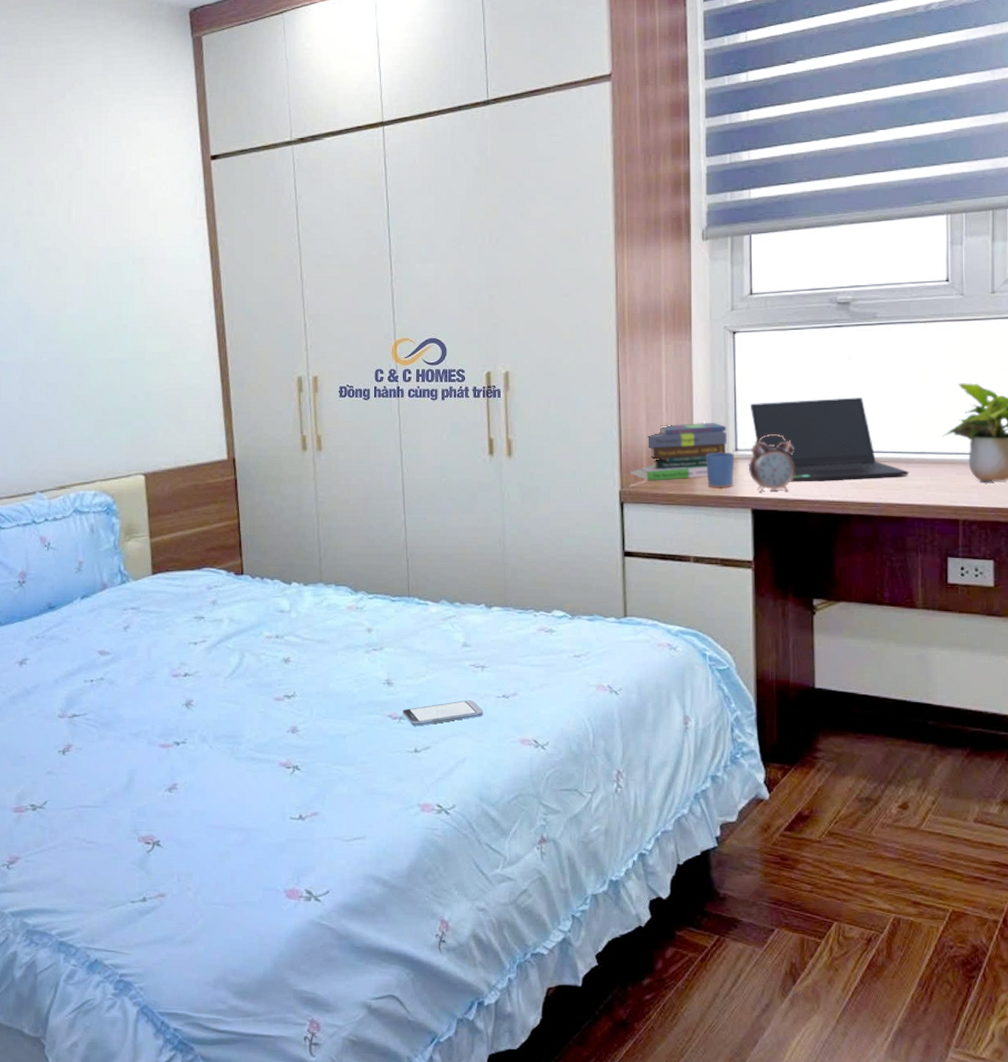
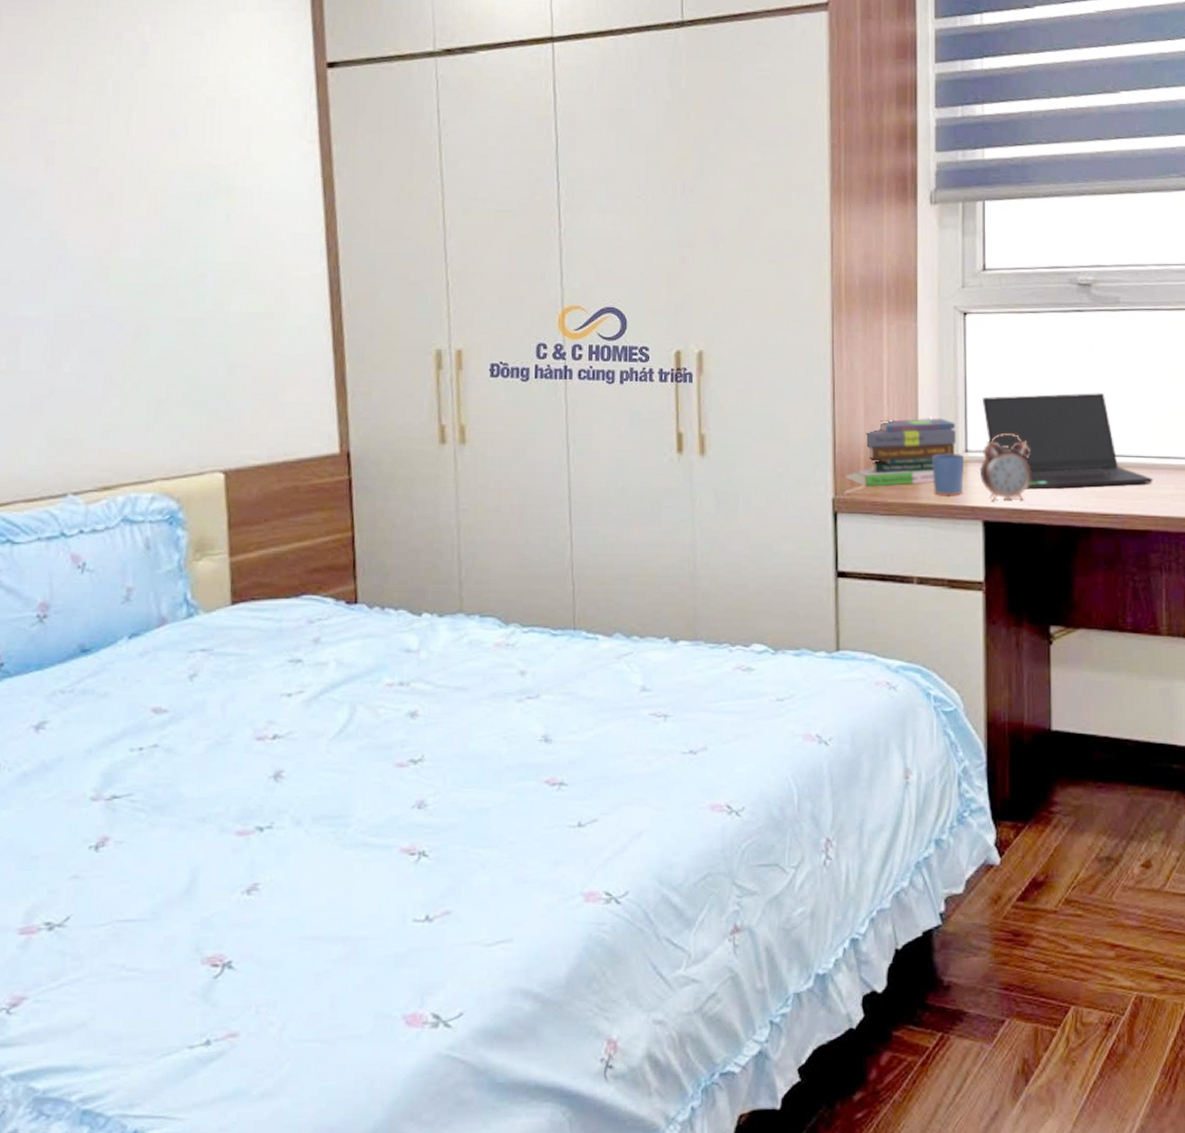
smartphone: present [403,700,483,726] -> none [564,758,665,794]

